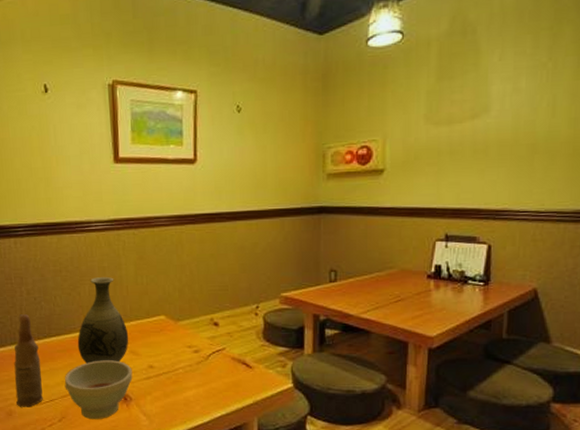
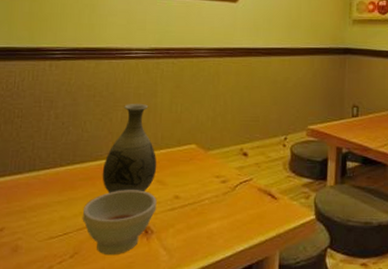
bottle: present [14,314,43,407] -> none [25,139,60,242]

